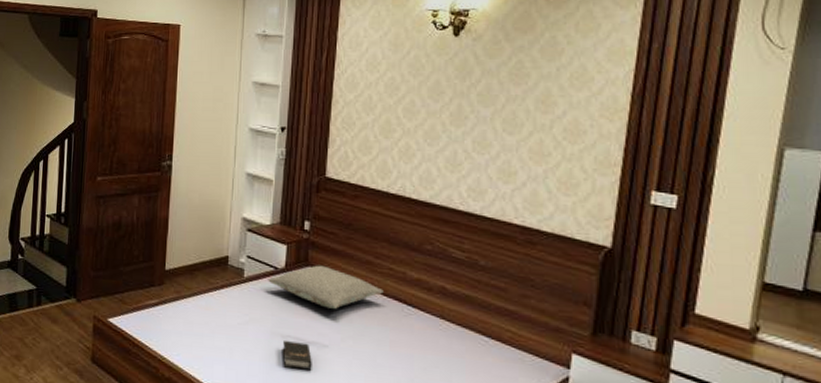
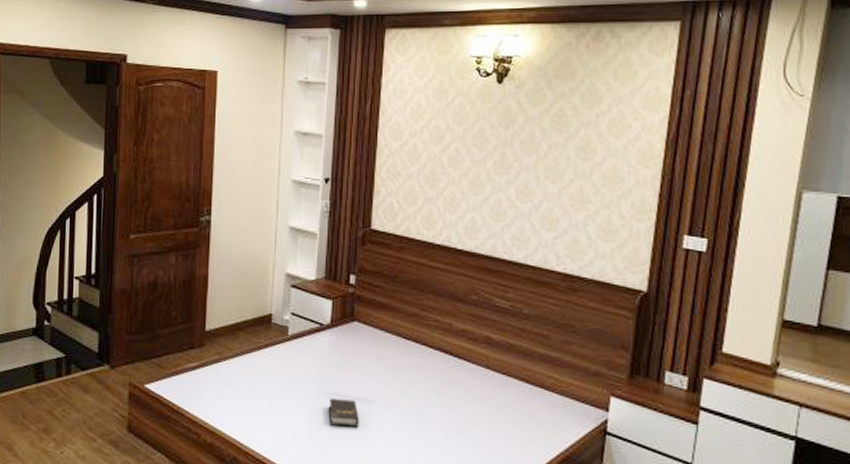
pillow: present [268,265,383,309] -> none [313,319,430,364]

